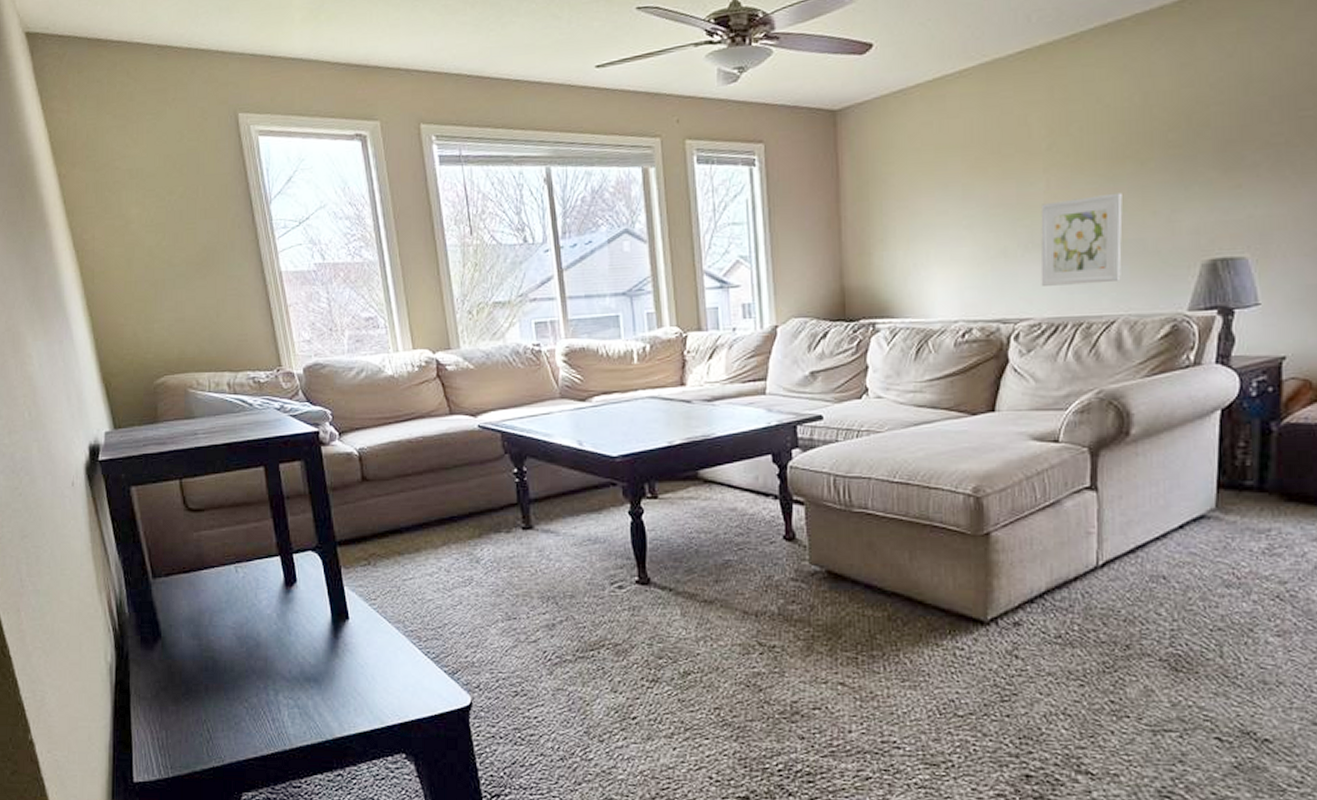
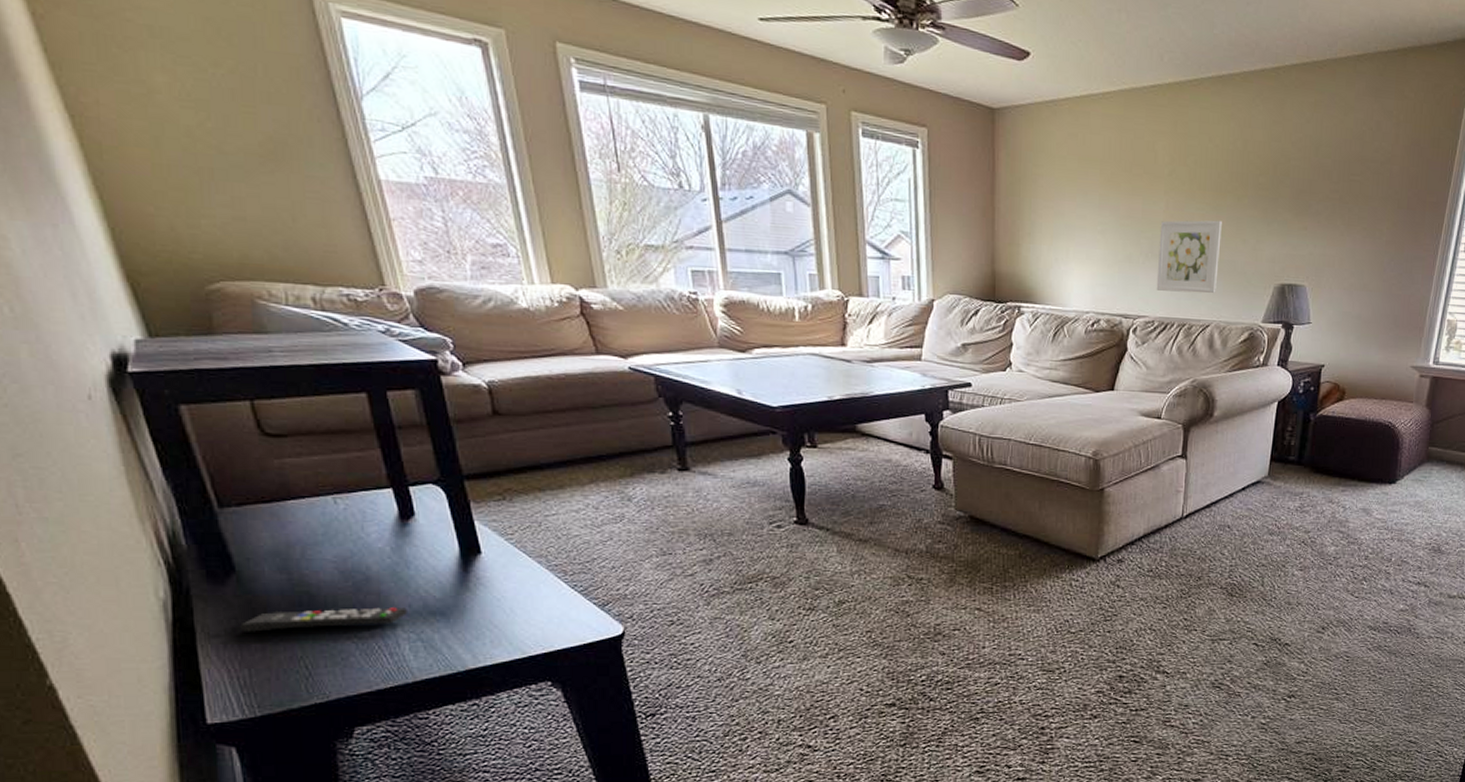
remote control: none [161,673,288,696] -> present [239,607,407,634]

